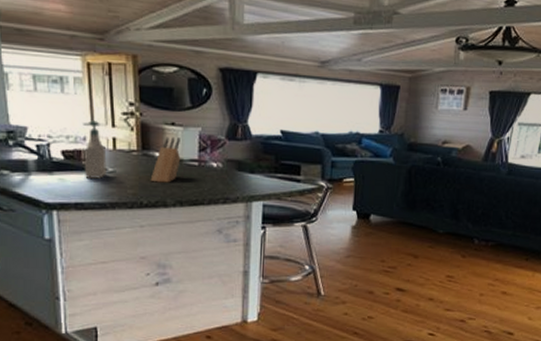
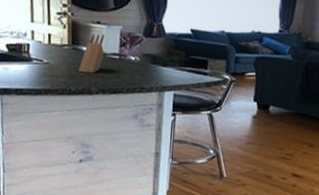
soap bottle: present [83,120,107,180] -> none [23,19,43,69]

